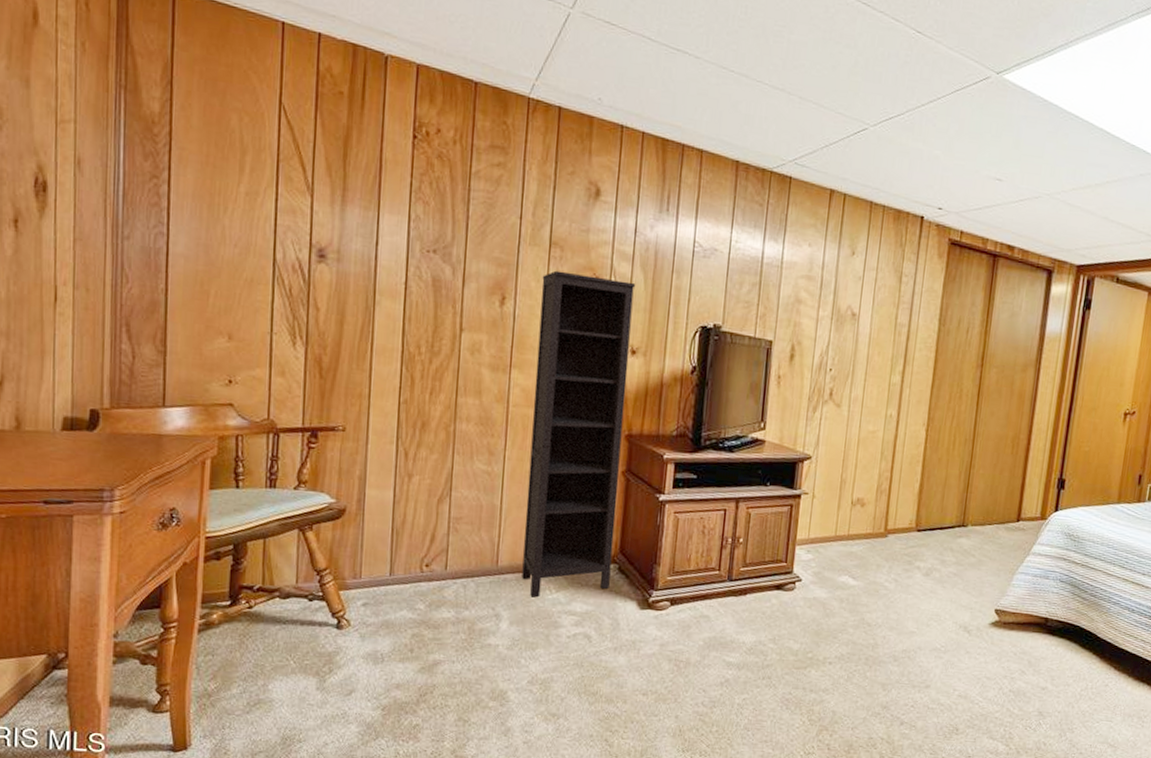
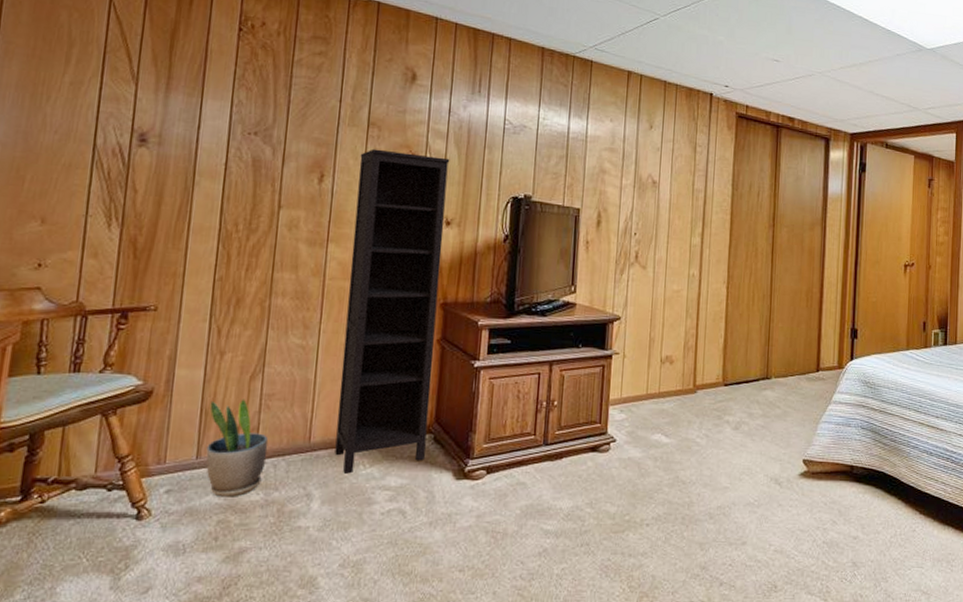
potted plant: none [398,521,458,613] -> present [206,399,269,497]

